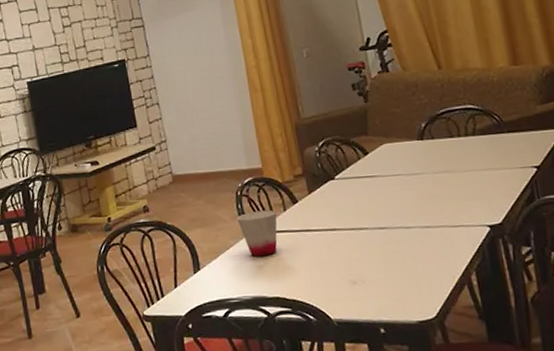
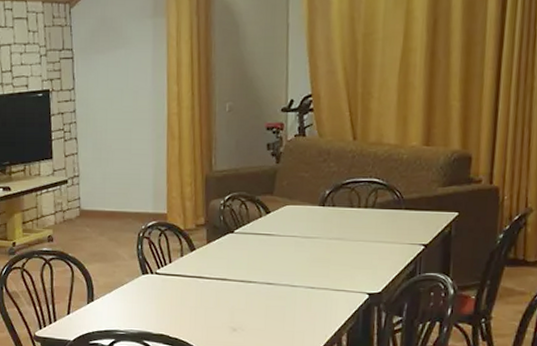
cup: present [237,210,278,257] -> none [135,253,174,296]

